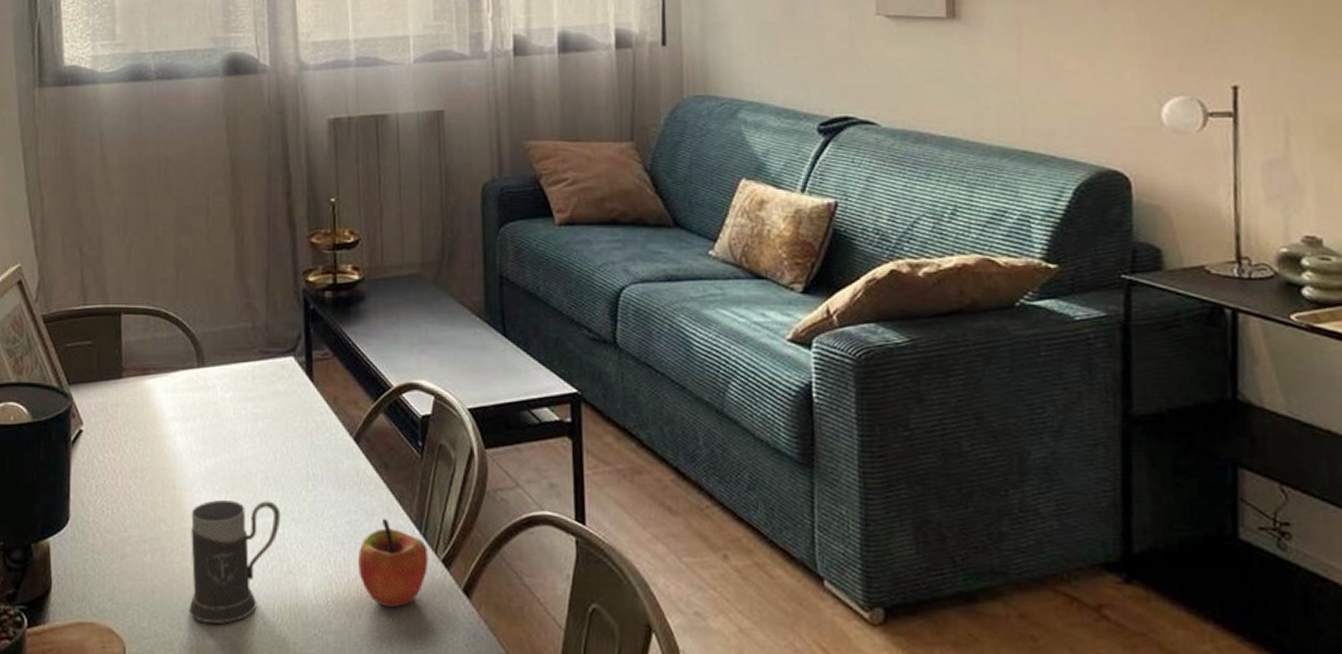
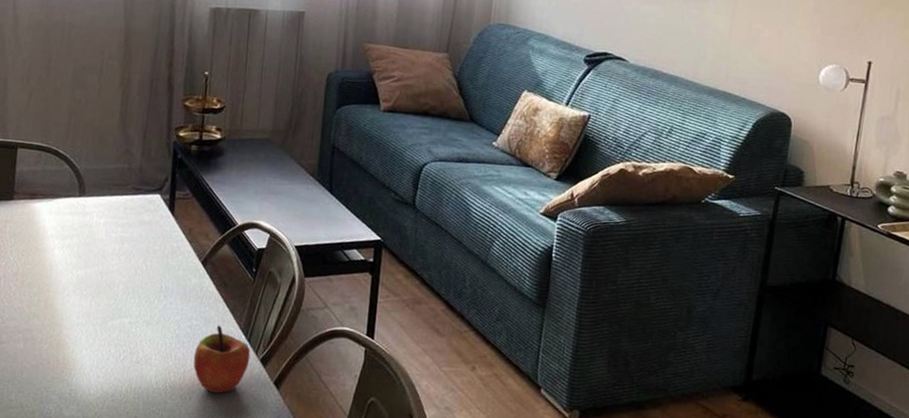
mug: present [189,499,281,624] -> none [50,302,136,399]

